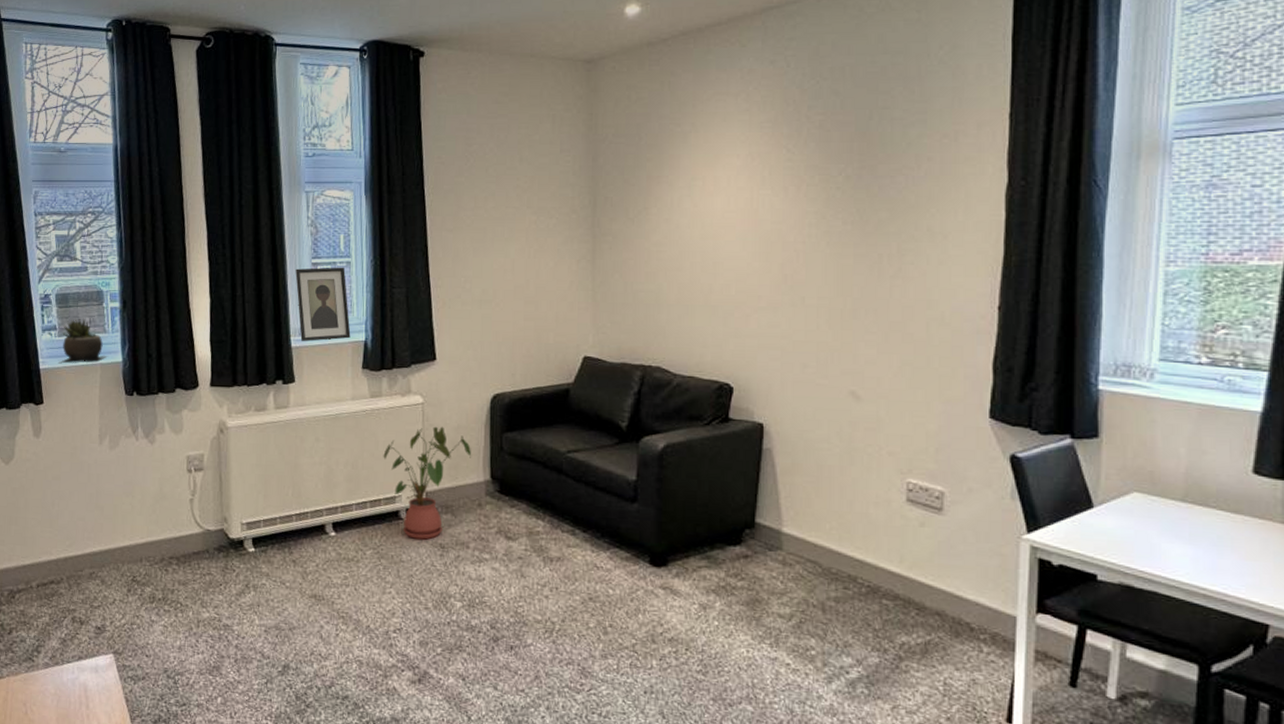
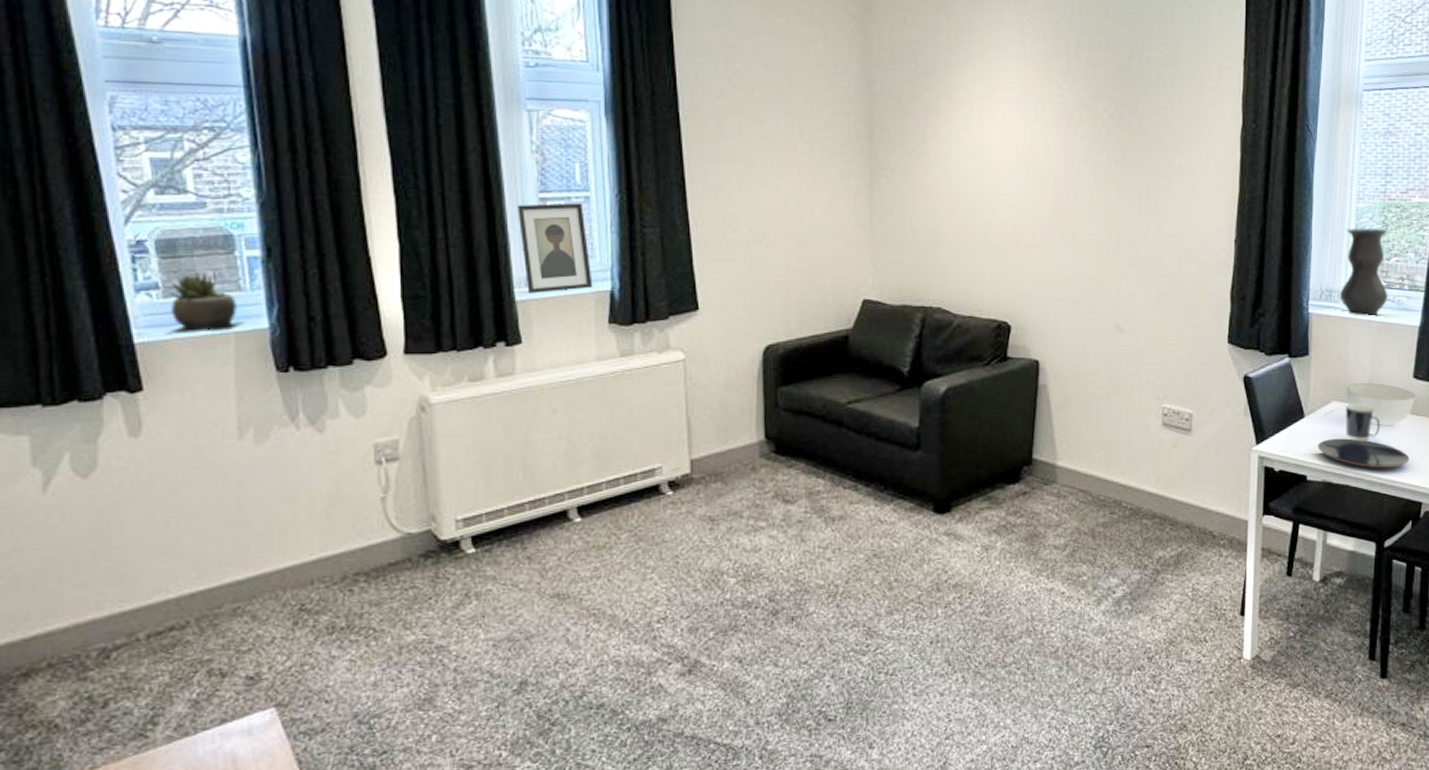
house plant: present [383,426,472,540] -> none [638,385,744,515]
plate: none [1112,535,1248,578] -> present [1318,438,1409,468]
vase: none [1143,295,1213,398] -> present [1340,229,1388,316]
mug: none [1151,498,1204,542] -> present [1345,404,1381,440]
bowl: none [1152,474,1256,529] -> present [1346,383,1415,427]

